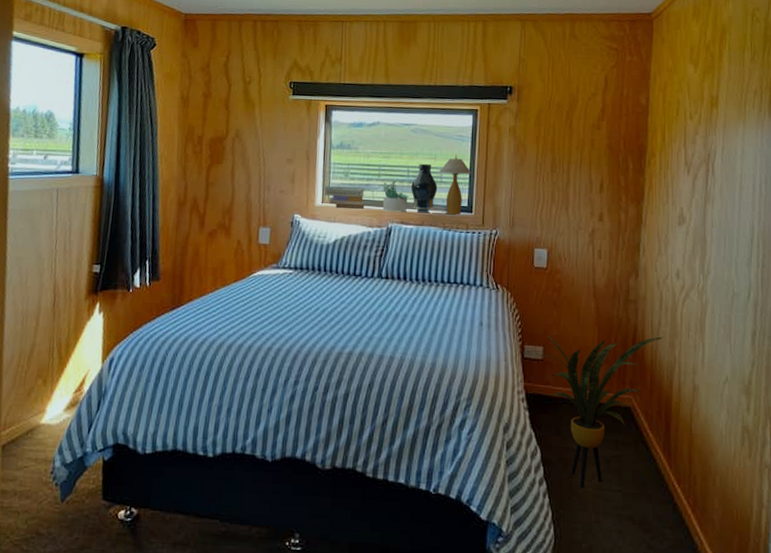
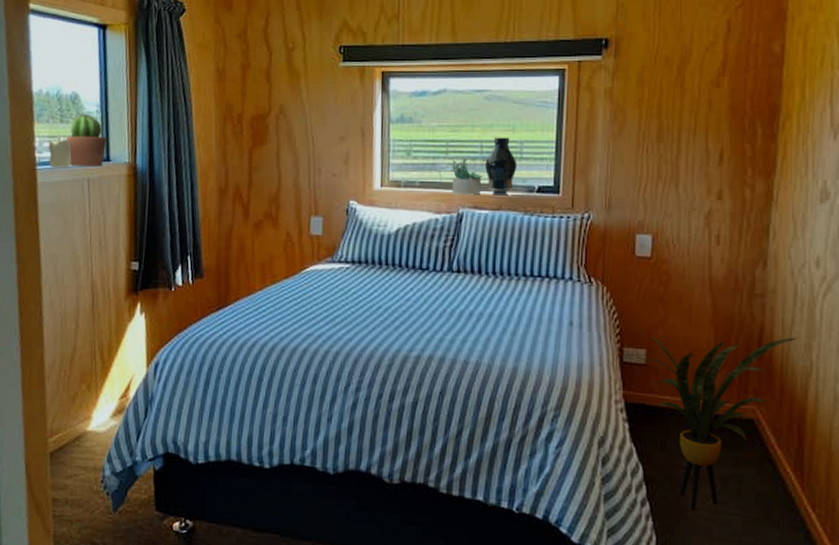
candle: none [21,145,43,179] -> present [48,131,72,168]
potted cactus: none [37,129,78,179] -> present [64,113,107,168]
books: present [323,186,365,210] -> none [381,167,431,194]
table lamp: present [438,154,472,215] -> none [518,124,559,197]

